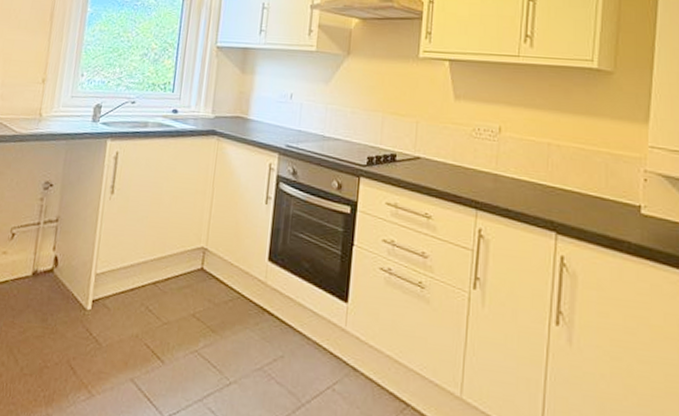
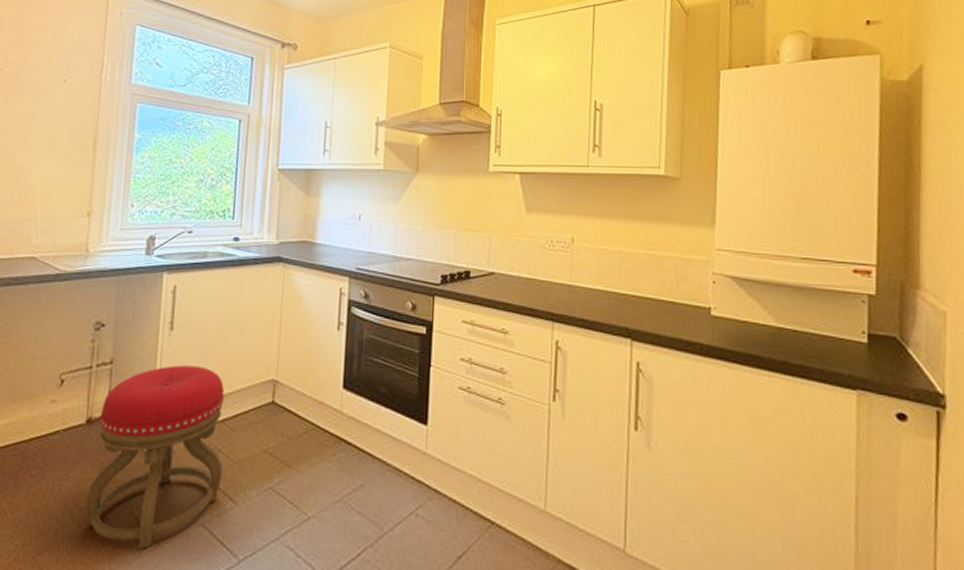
stool: none [29,227,158,398] -> present [86,365,225,549]

